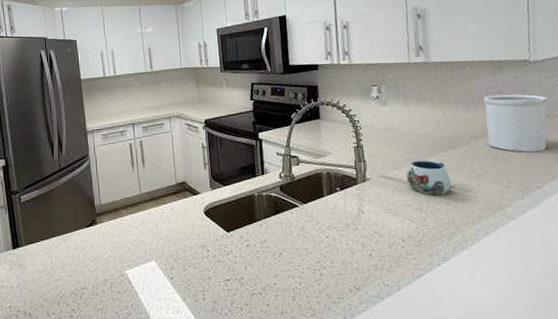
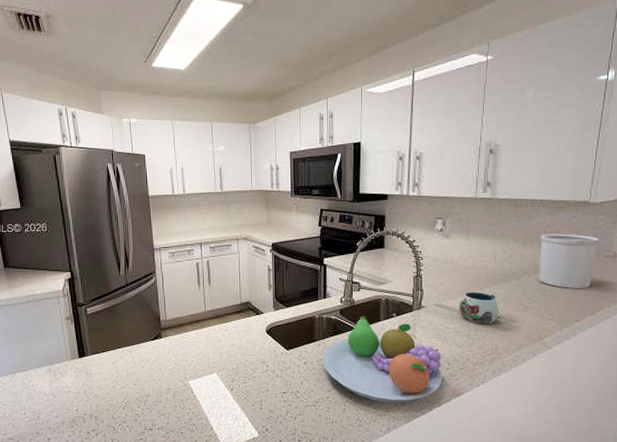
fruit bowl: none [265,191,399,289] -> present [322,315,443,404]

